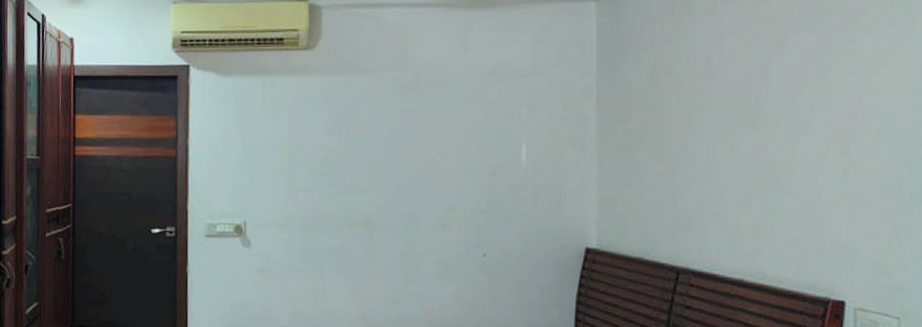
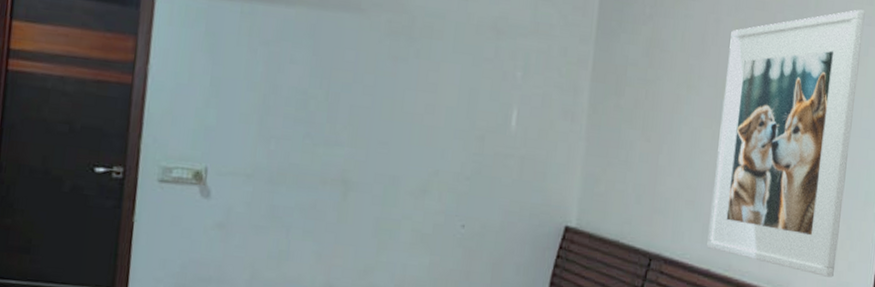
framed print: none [737,11,886,279] -> present [707,9,865,277]

